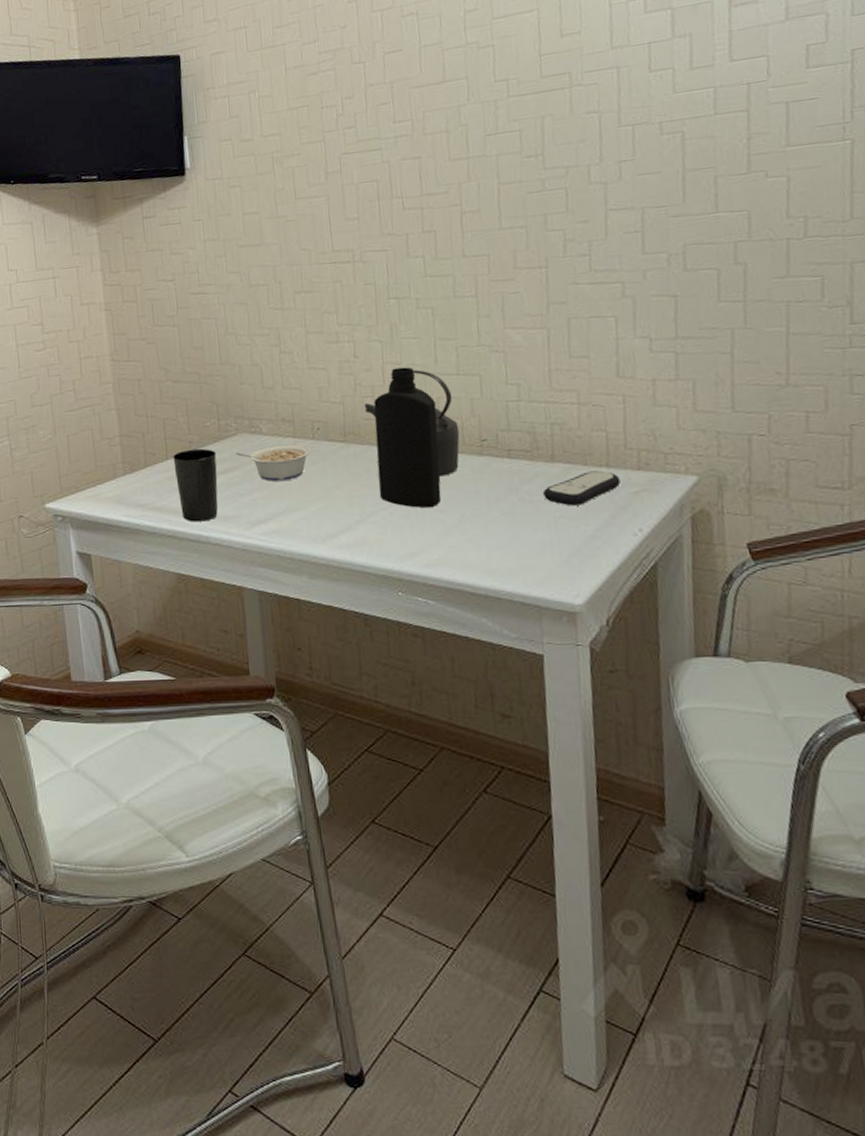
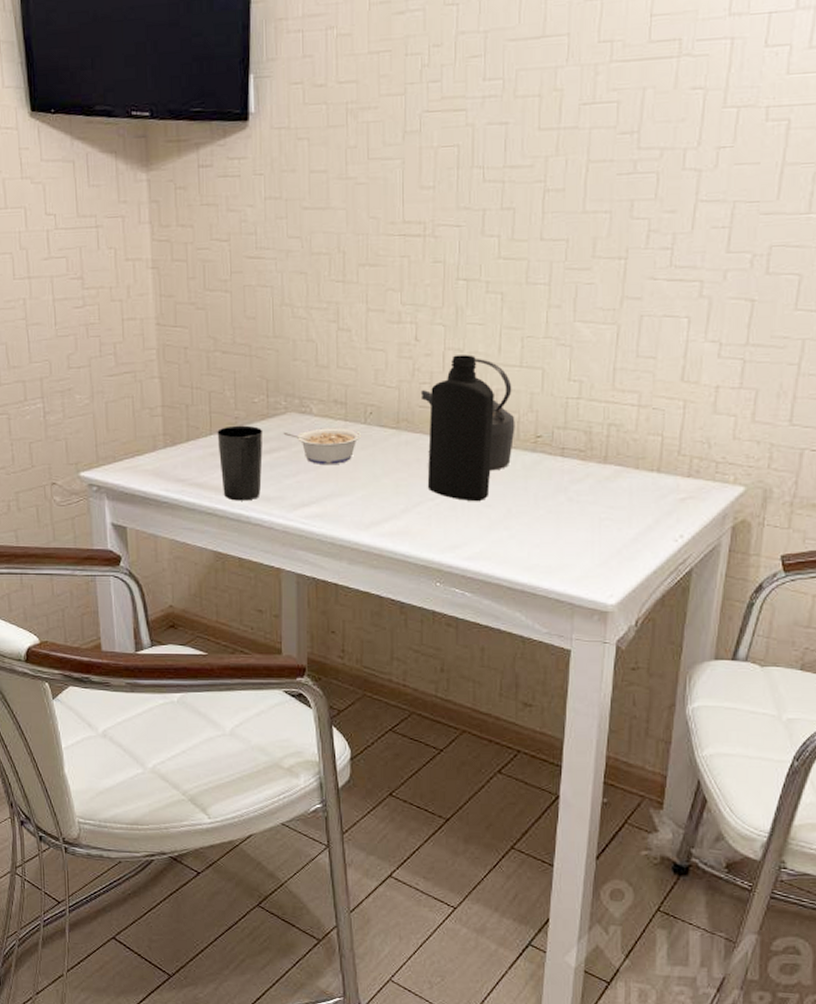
remote control: present [542,470,621,506] -> none [590,475,669,509]

